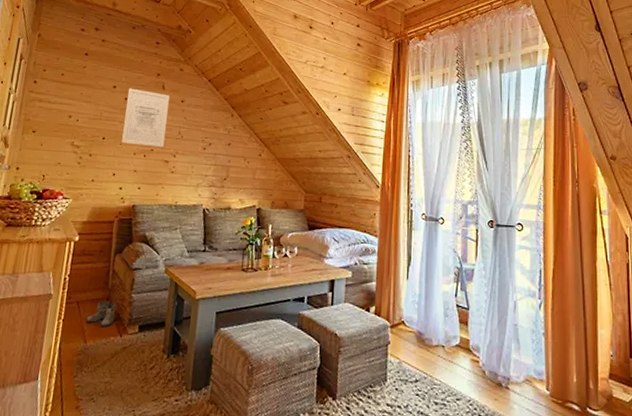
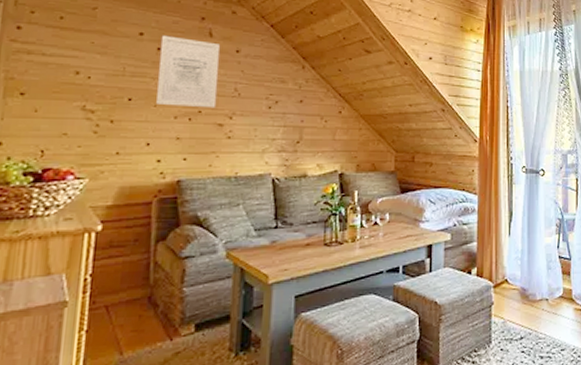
boots: present [87,300,116,328] -> none [121,299,162,333]

